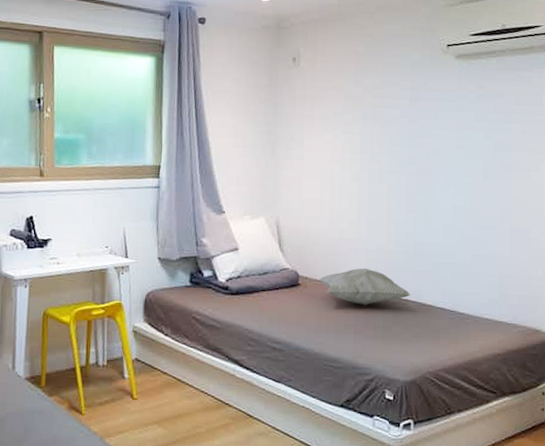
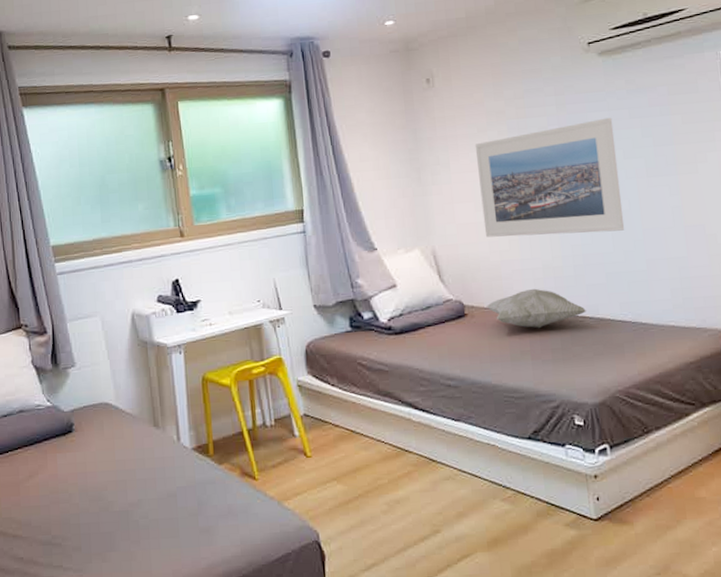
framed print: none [327,117,460,225] -> present [475,117,625,238]

